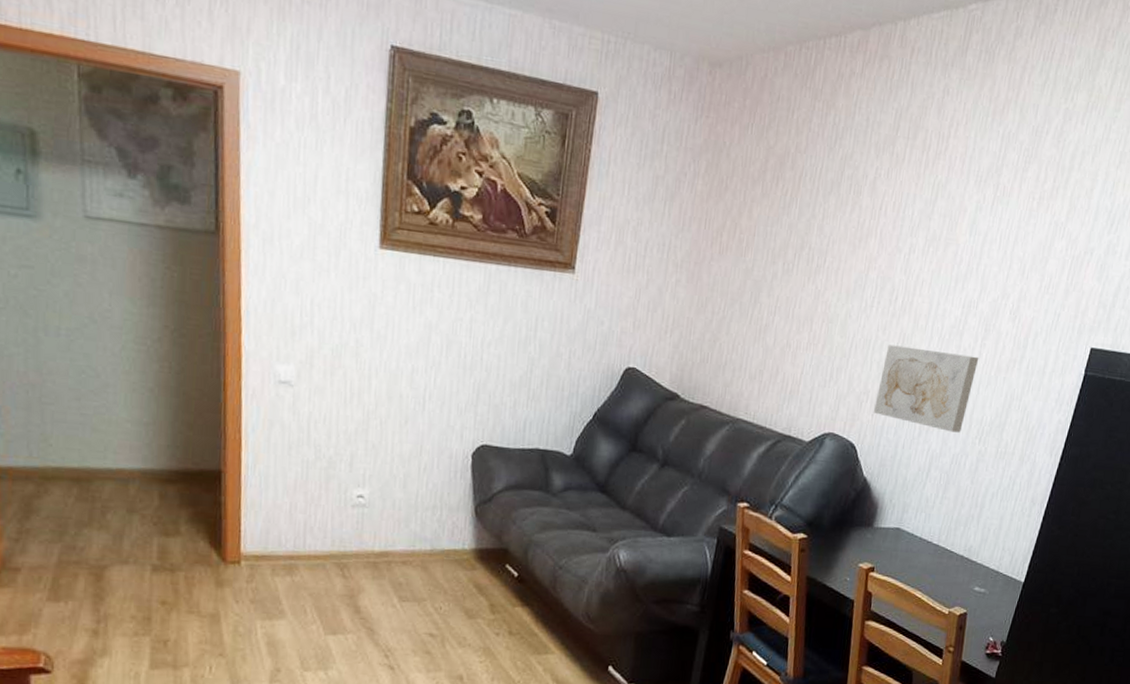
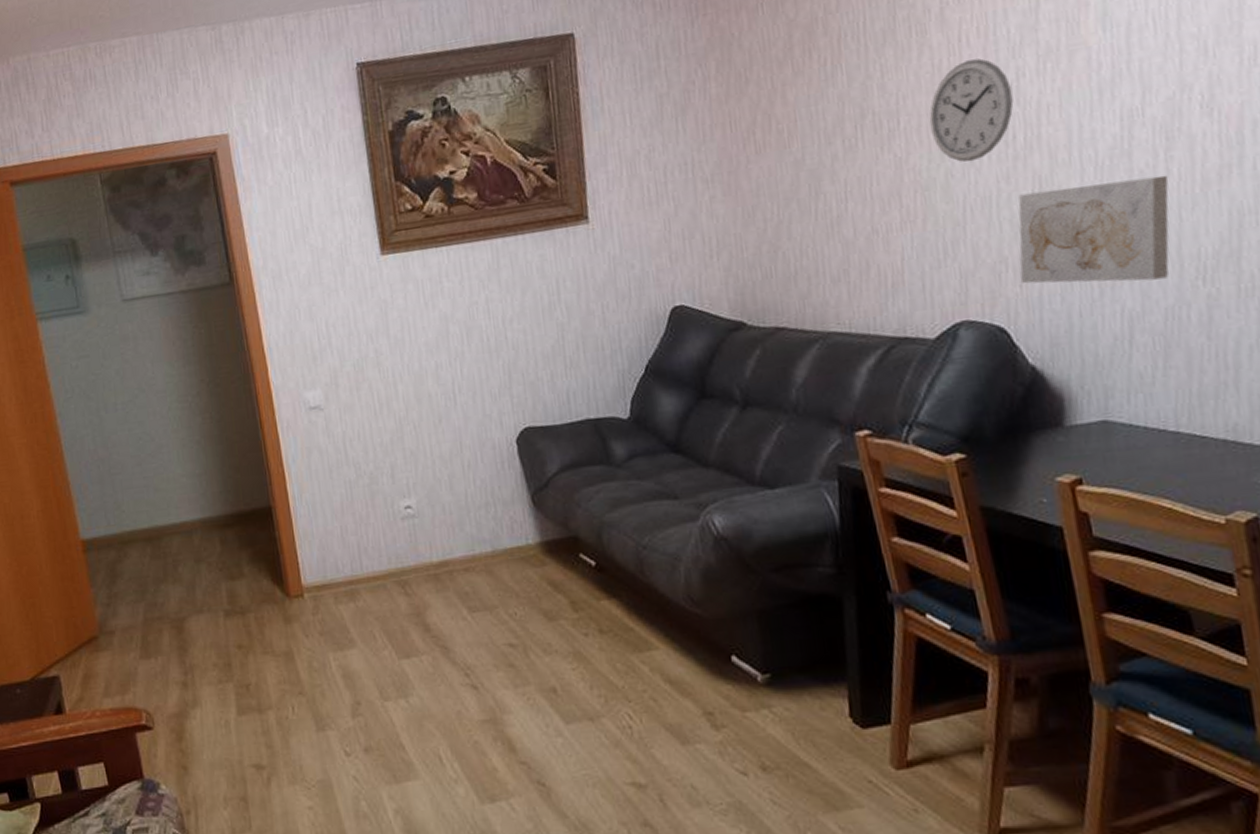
wall clock: none [844,227,904,309] -> present [929,58,1014,162]

